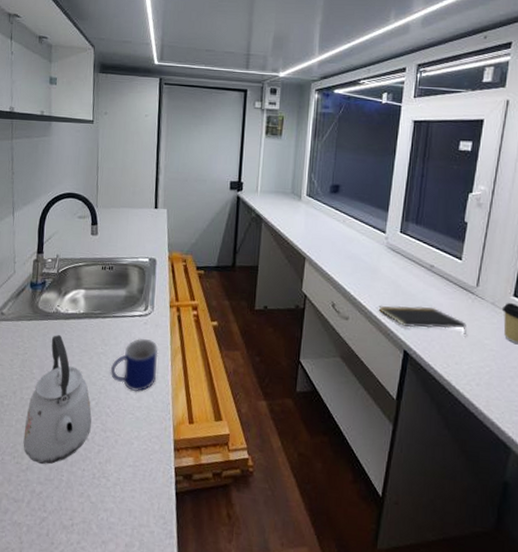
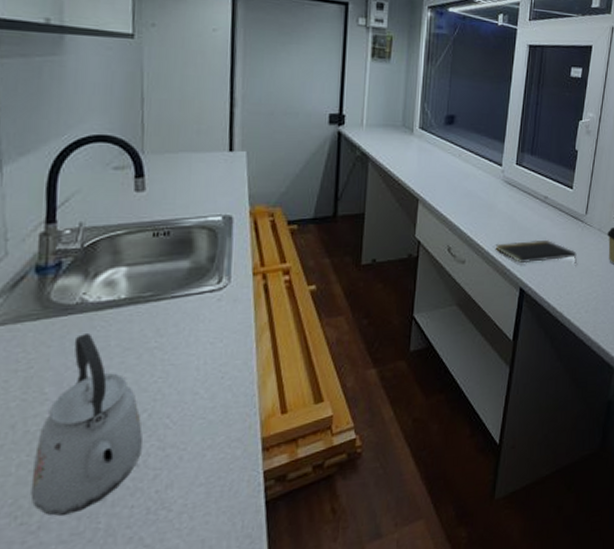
mug: present [110,338,159,392] -> none [169,318,239,390]

